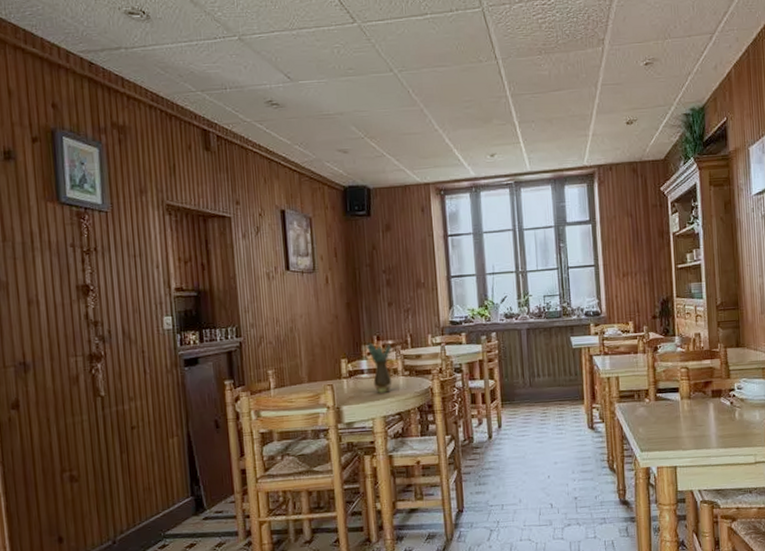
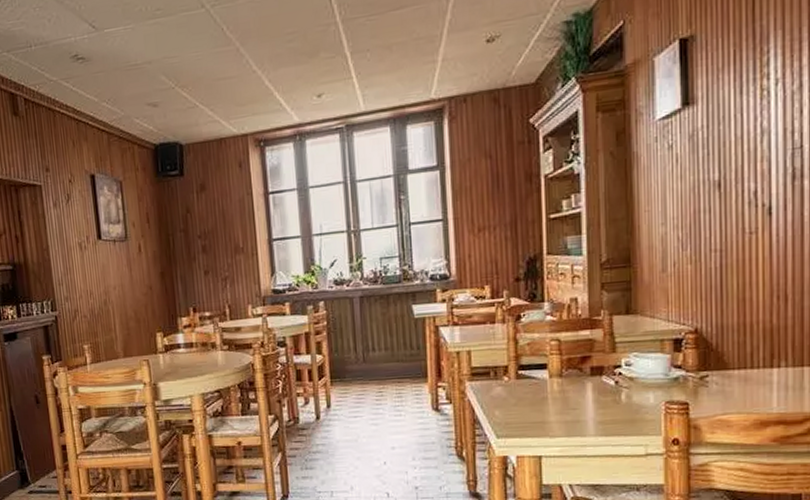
vase: present [365,341,392,393] -> none [181,313,211,369]

